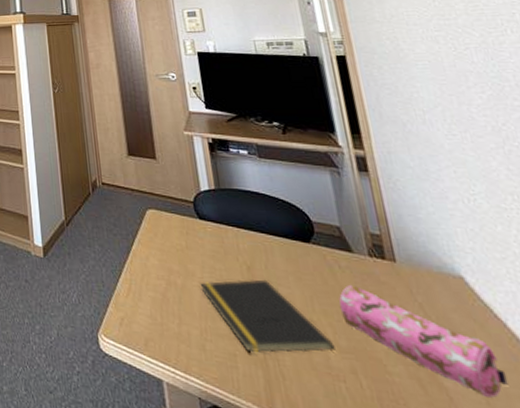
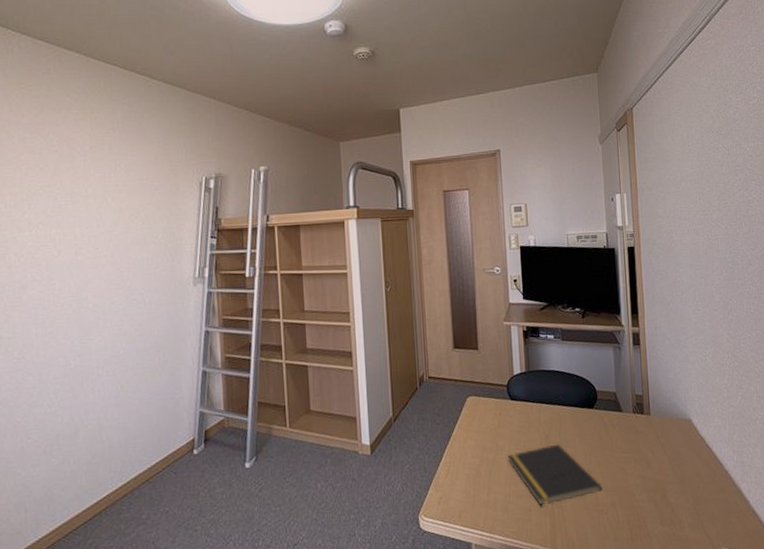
pencil case: present [339,284,509,398] -> none [609,437,708,504]

